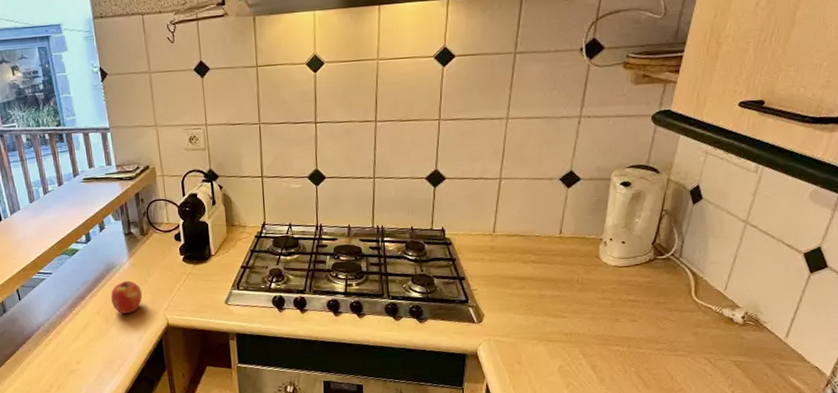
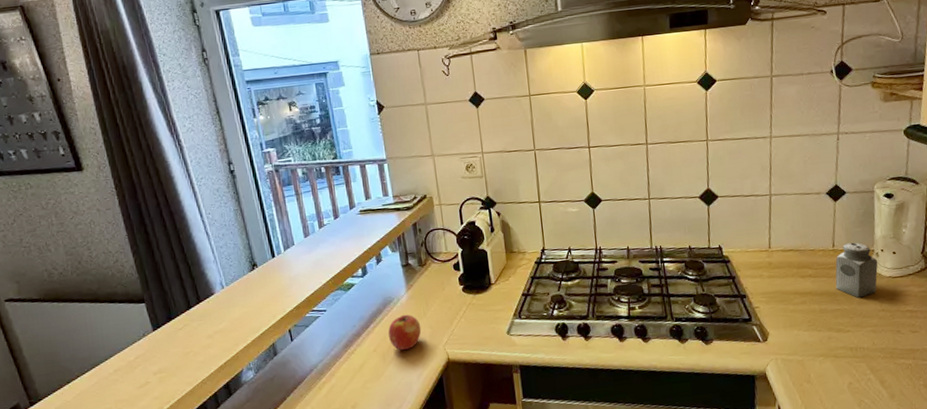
salt shaker: none [558,230,605,285] -> present [835,242,878,298]

